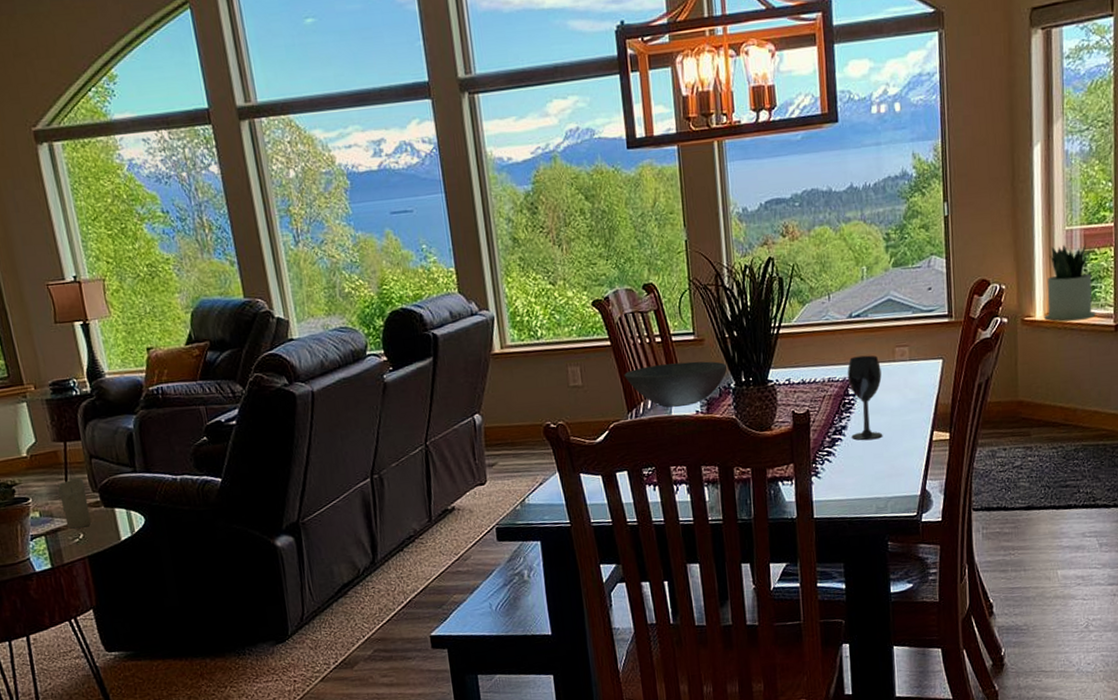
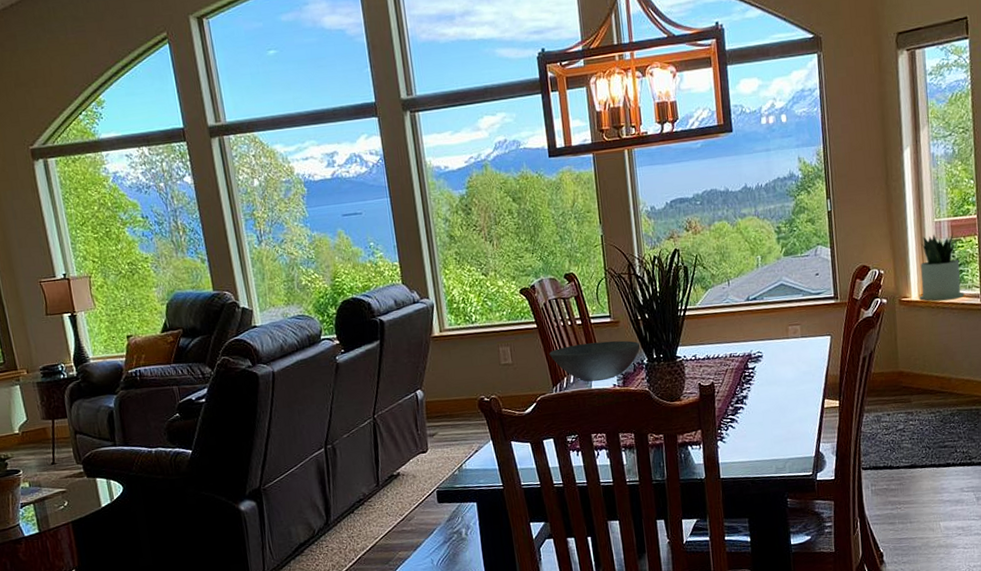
candle: present [58,478,92,529] -> none [46,451,75,497]
wine glass: present [847,355,883,440] -> none [746,333,780,408]

